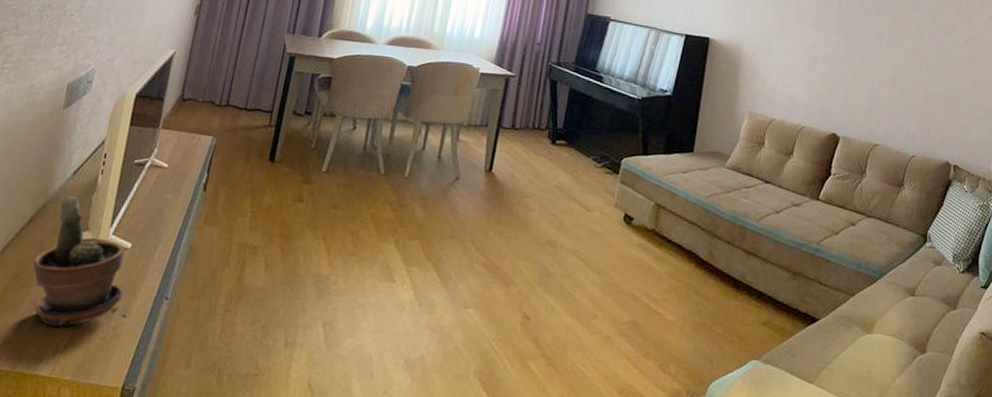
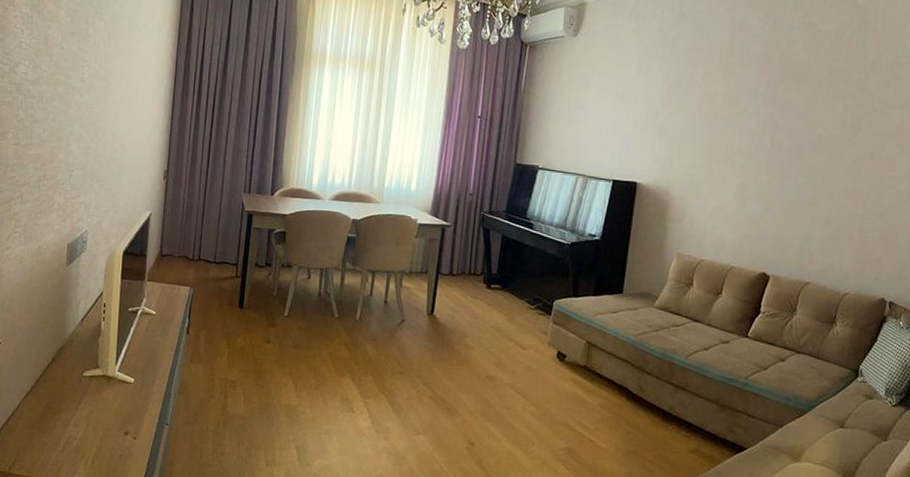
potted plant: present [33,197,125,327] -> none [59,340,132,446]

